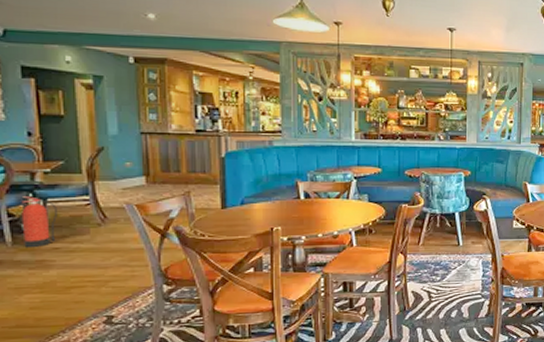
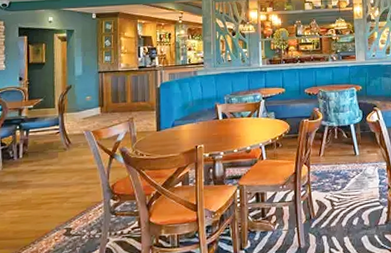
fire extinguisher: present [21,196,57,248] -> none [10,128,35,171]

